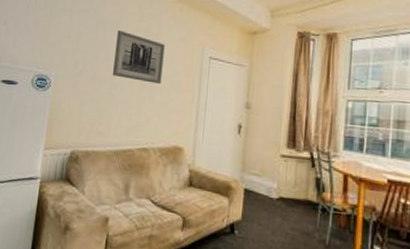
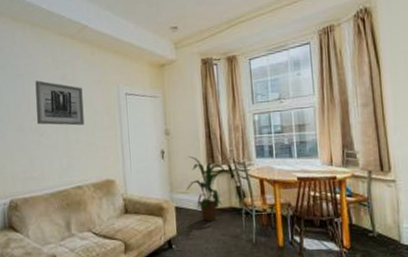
house plant: none [259,136,317,212] -> present [186,156,236,222]

